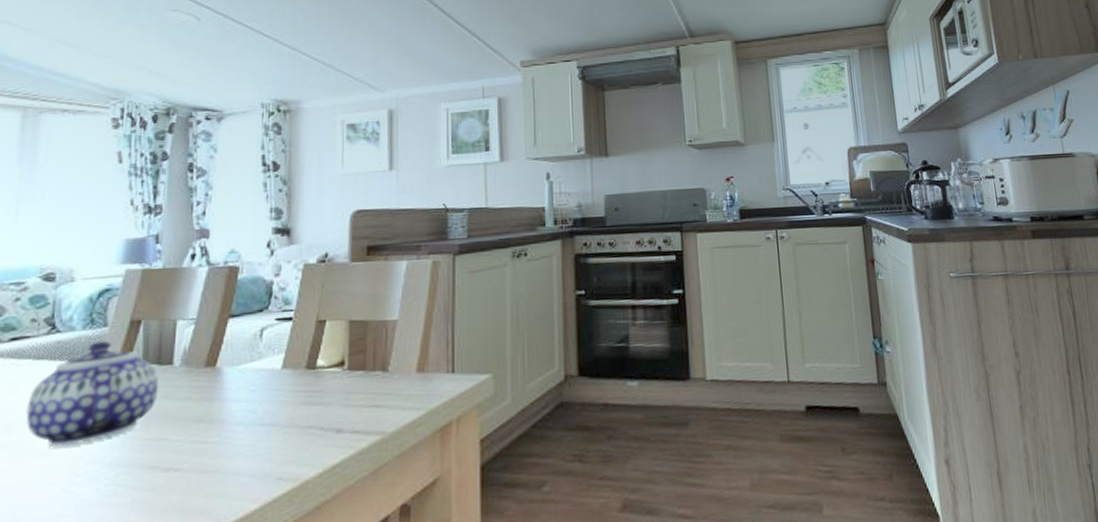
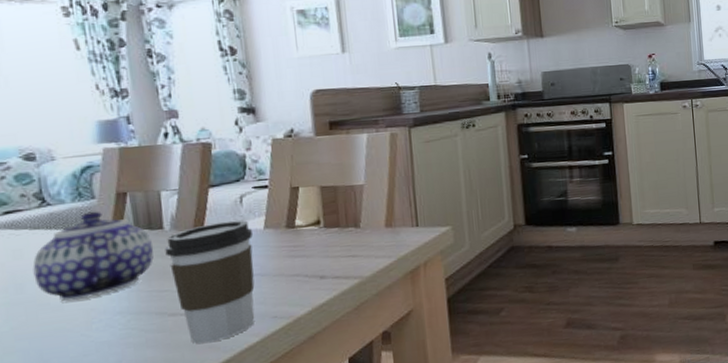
coffee cup: none [170,357,269,509] -> present [165,220,255,344]

